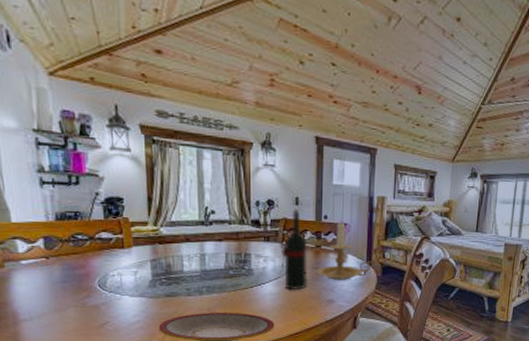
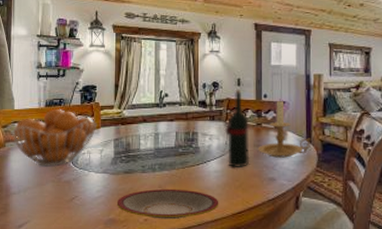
fruit basket: none [10,223,127,290] -> present [11,108,96,167]

